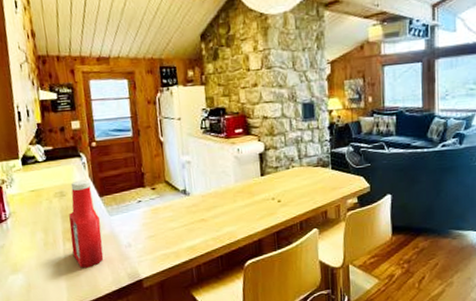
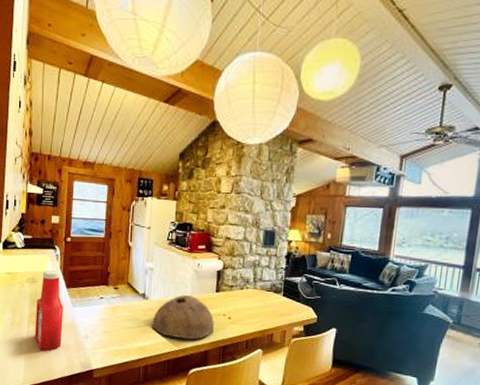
bowl: none [198,184,264,231] -> present [152,295,214,340]

